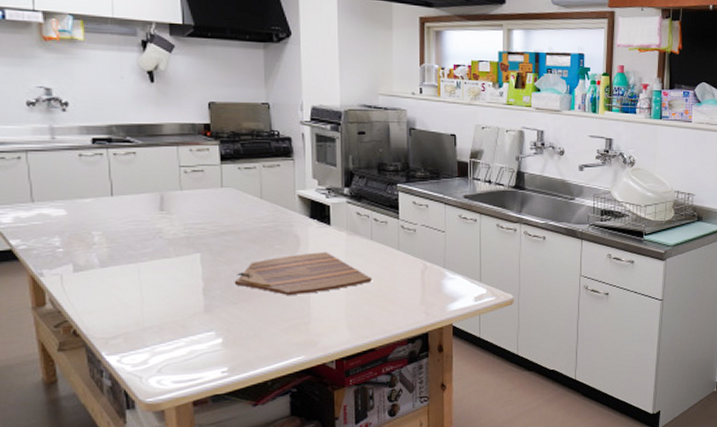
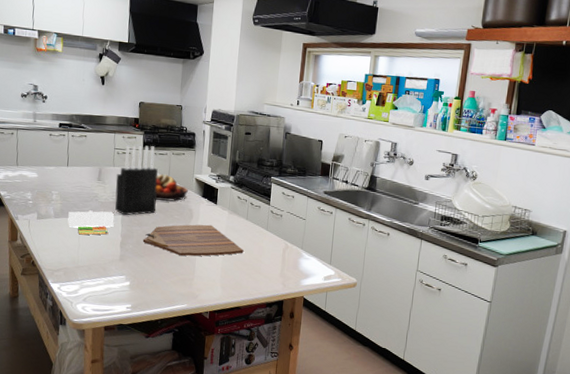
notebook: none [121,249,191,286] -> present [67,210,114,235]
knife block: none [186,159,249,253] -> present [115,145,158,216]
fruit bowl: none [245,193,290,229] -> present [155,174,188,202]

